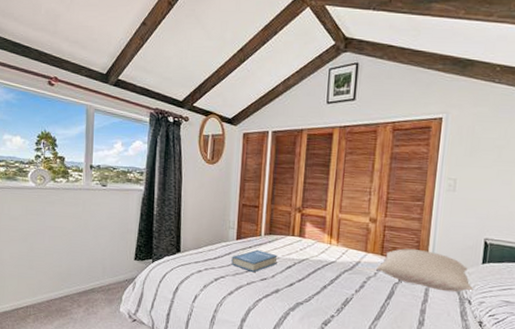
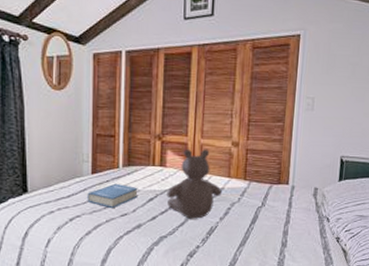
teddy bear: none [304,222,358,289] -> present [167,149,222,219]
pillow: present [376,249,474,292] -> none [240,172,332,211]

